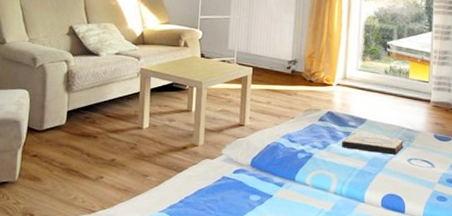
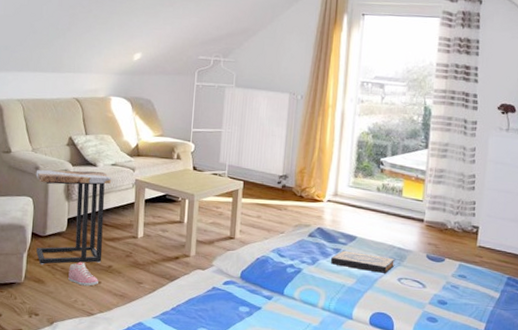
side table: none [32,60,116,162] -> present [36,169,112,265]
sneaker: none [67,156,100,182] -> present [68,261,98,286]

